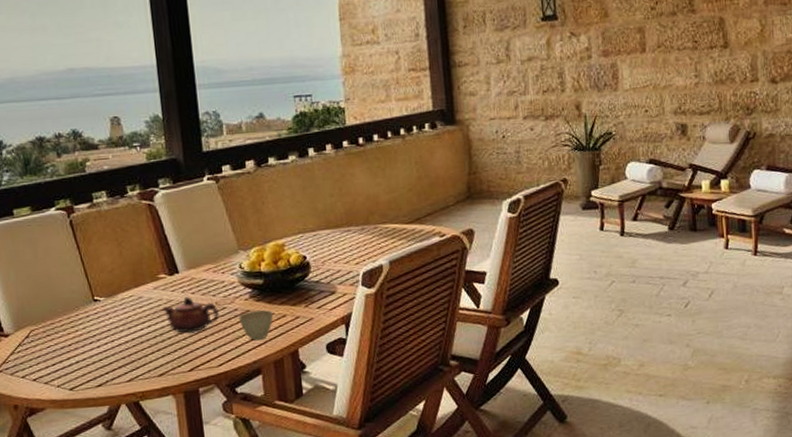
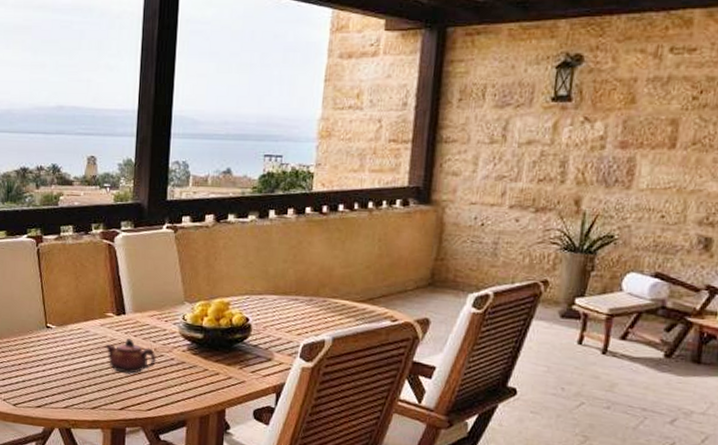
cup: present [239,310,273,340] -> none [173,363,207,393]

